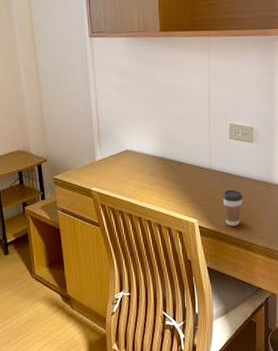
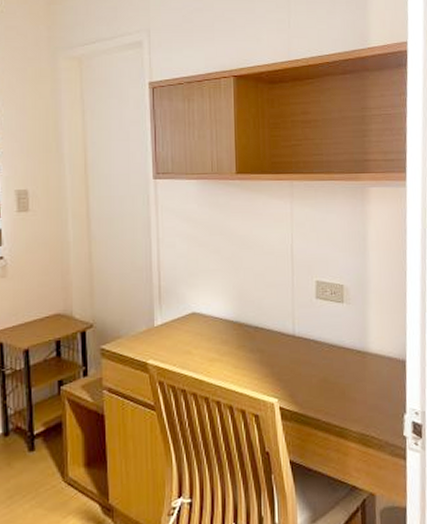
coffee cup: present [222,189,244,226] -> none [308,360,333,407]

